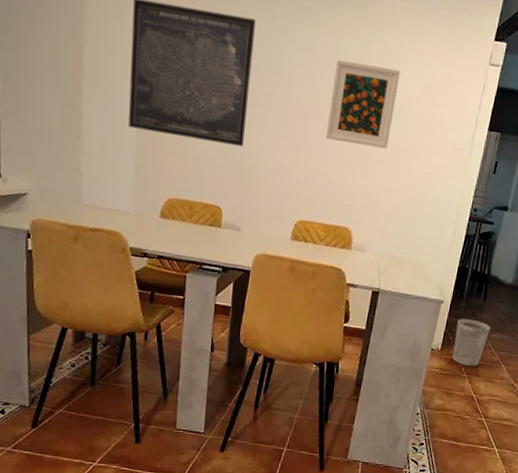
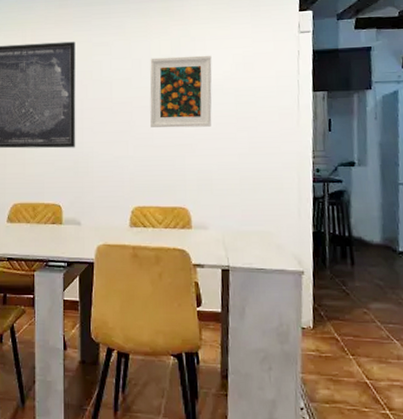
wastebasket: present [452,319,491,366] -> none [325,290,369,345]

